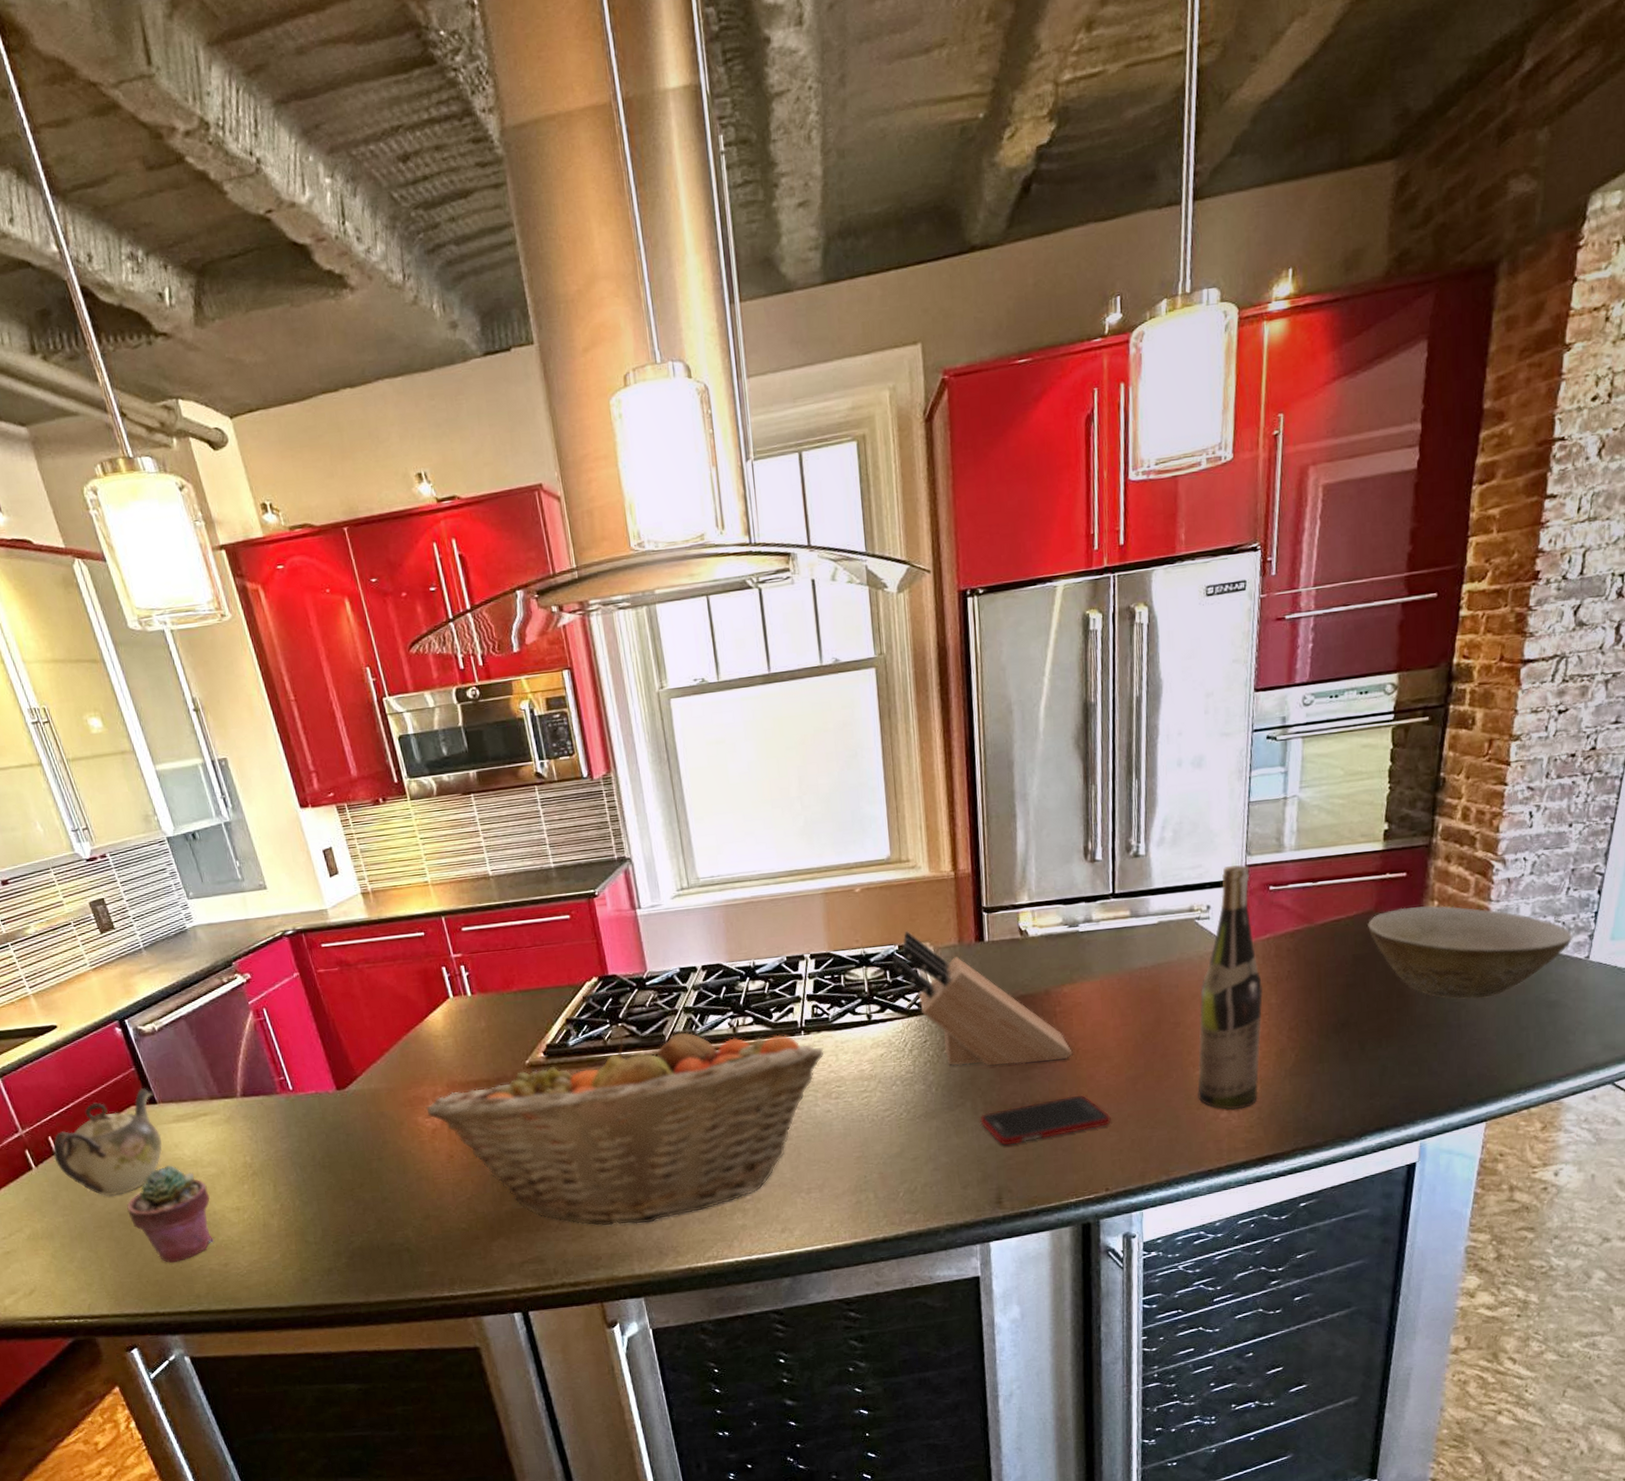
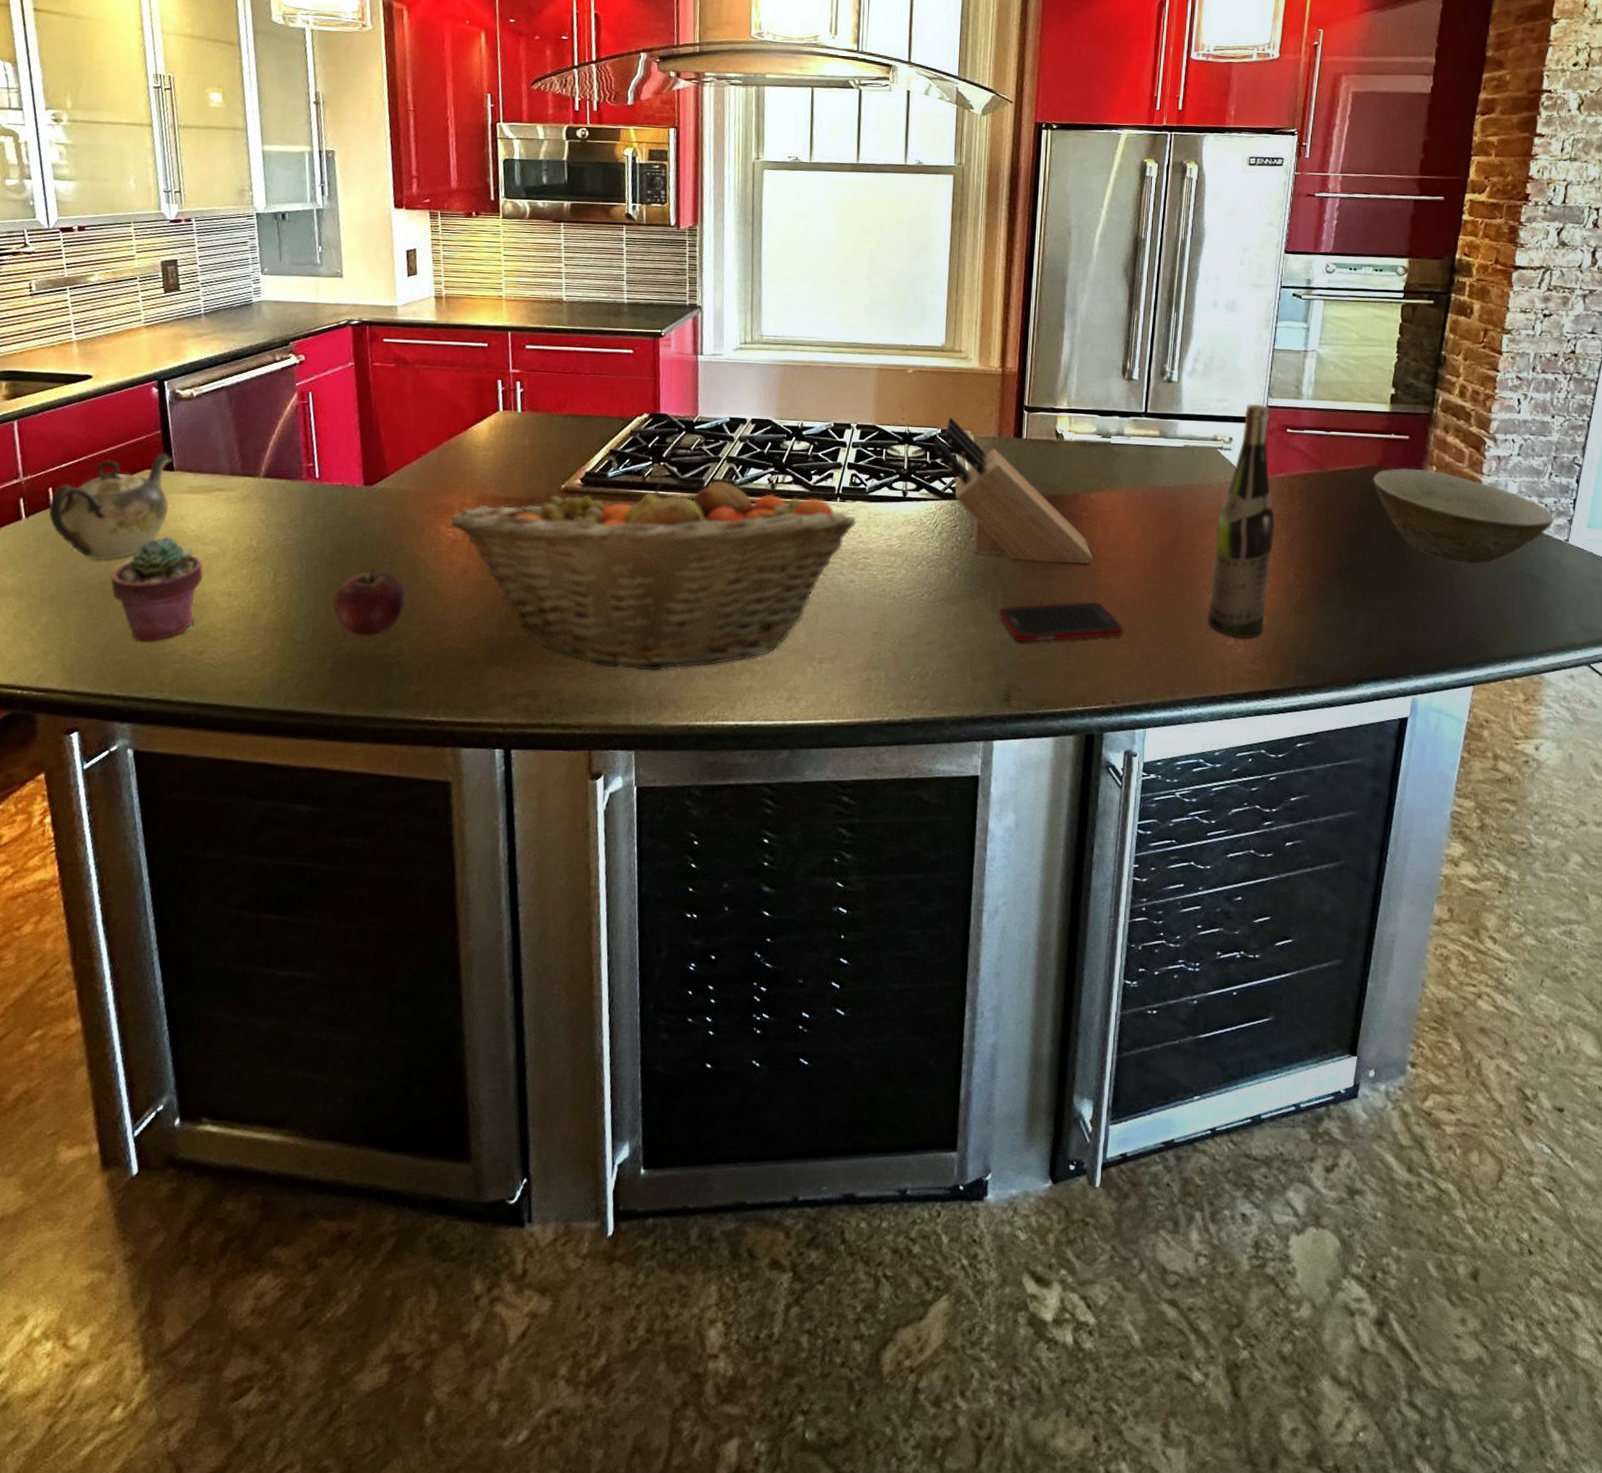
apple: none [333,1165,401,1231] -> present [333,567,406,638]

